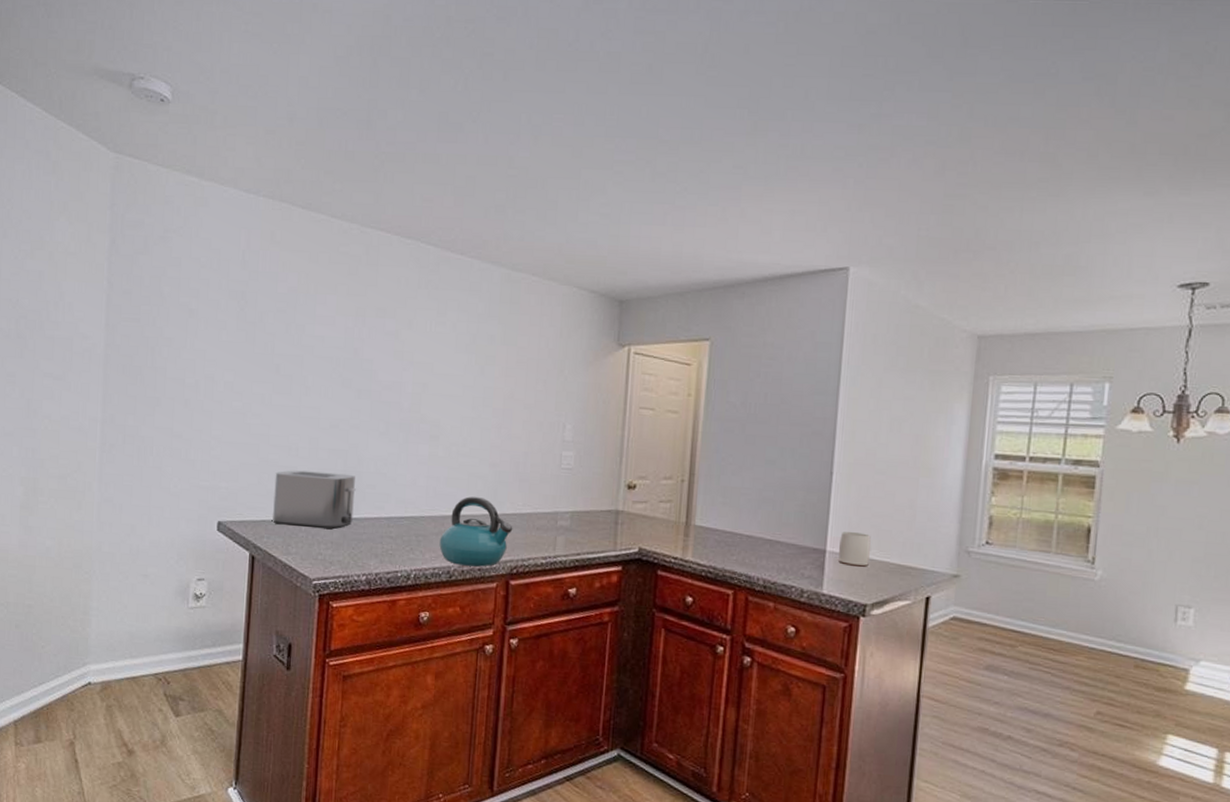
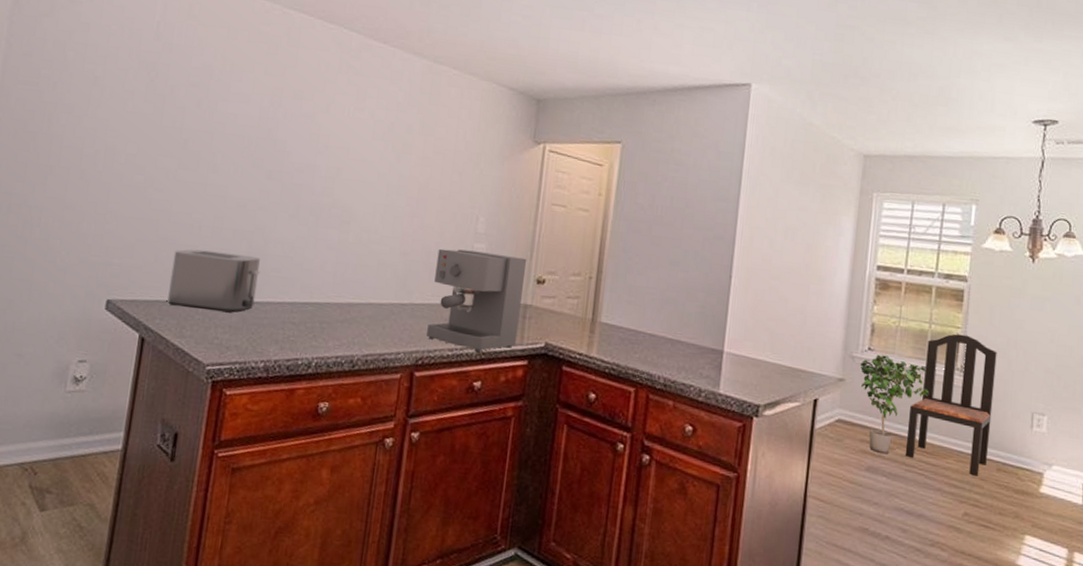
kettle: present [439,496,513,567] -> none [343,284,421,357]
coffee maker: none [520,458,617,559] -> present [427,248,527,352]
mug: present [838,531,872,568] -> none [735,333,766,369]
potted plant: none [976,548,1056,652] -> present [860,354,929,455]
dining chair: none [1028,523,1135,674] -> present [905,334,997,476]

